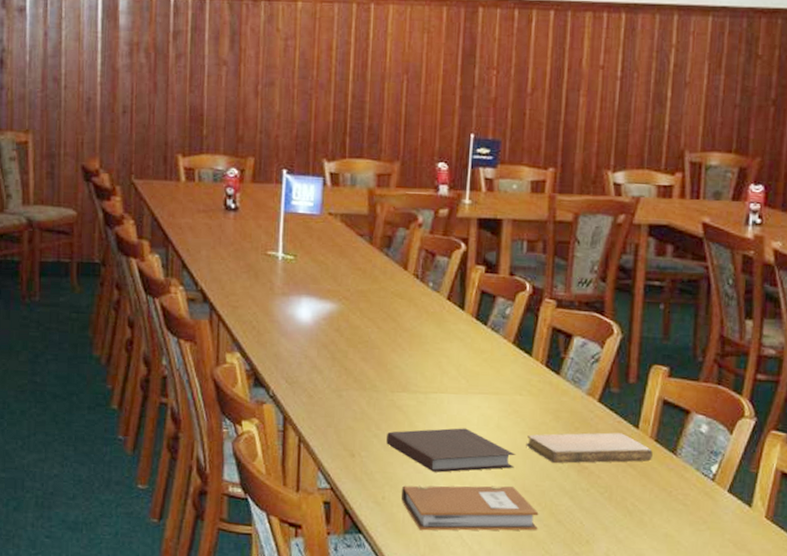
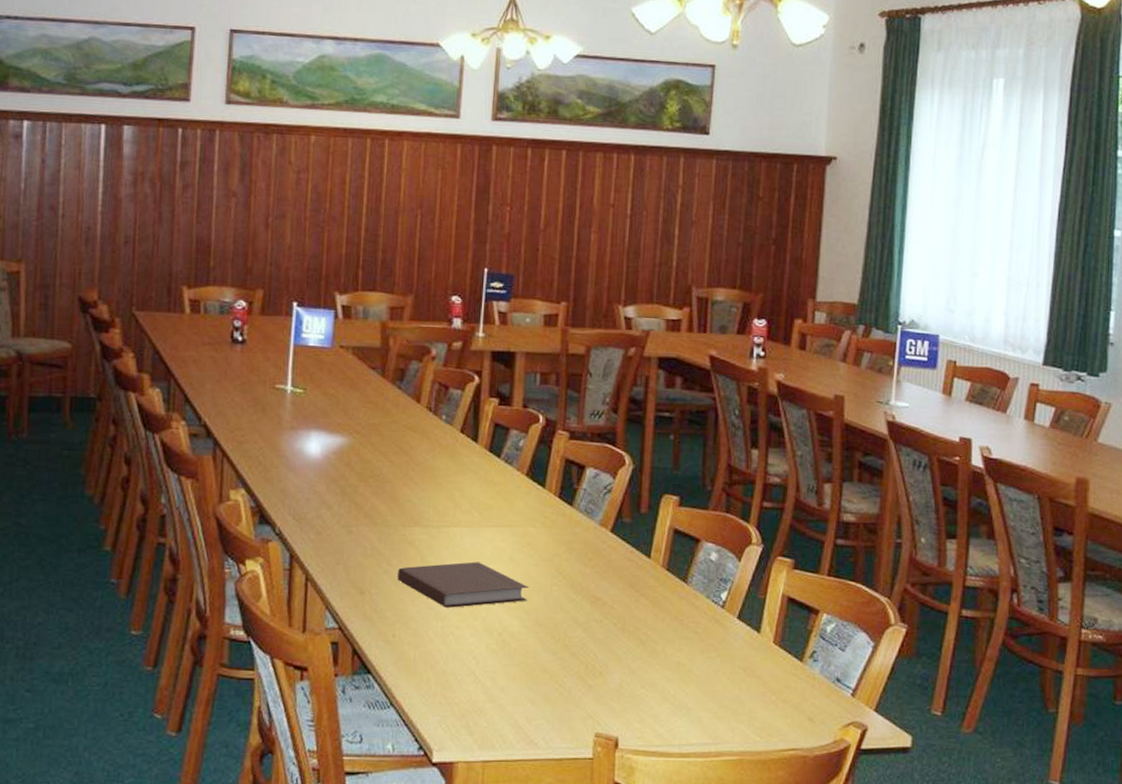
notebook: present [401,485,539,531] -> none [413,619,553,669]
notebook: present [526,432,653,464] -> none [539,563,664,596]

